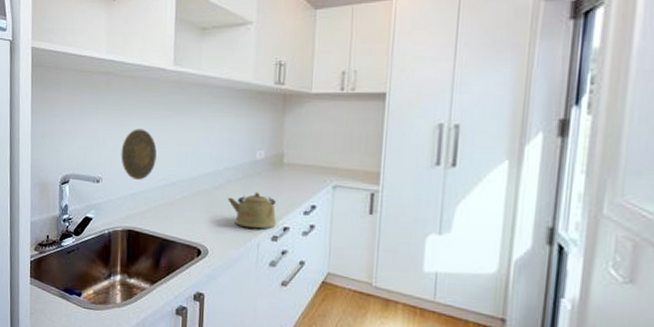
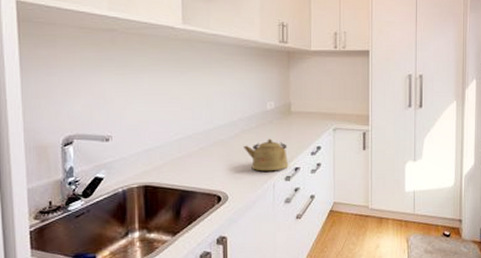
decorative plate: present [121,128,157,180] -> none [131,85,170,135]

